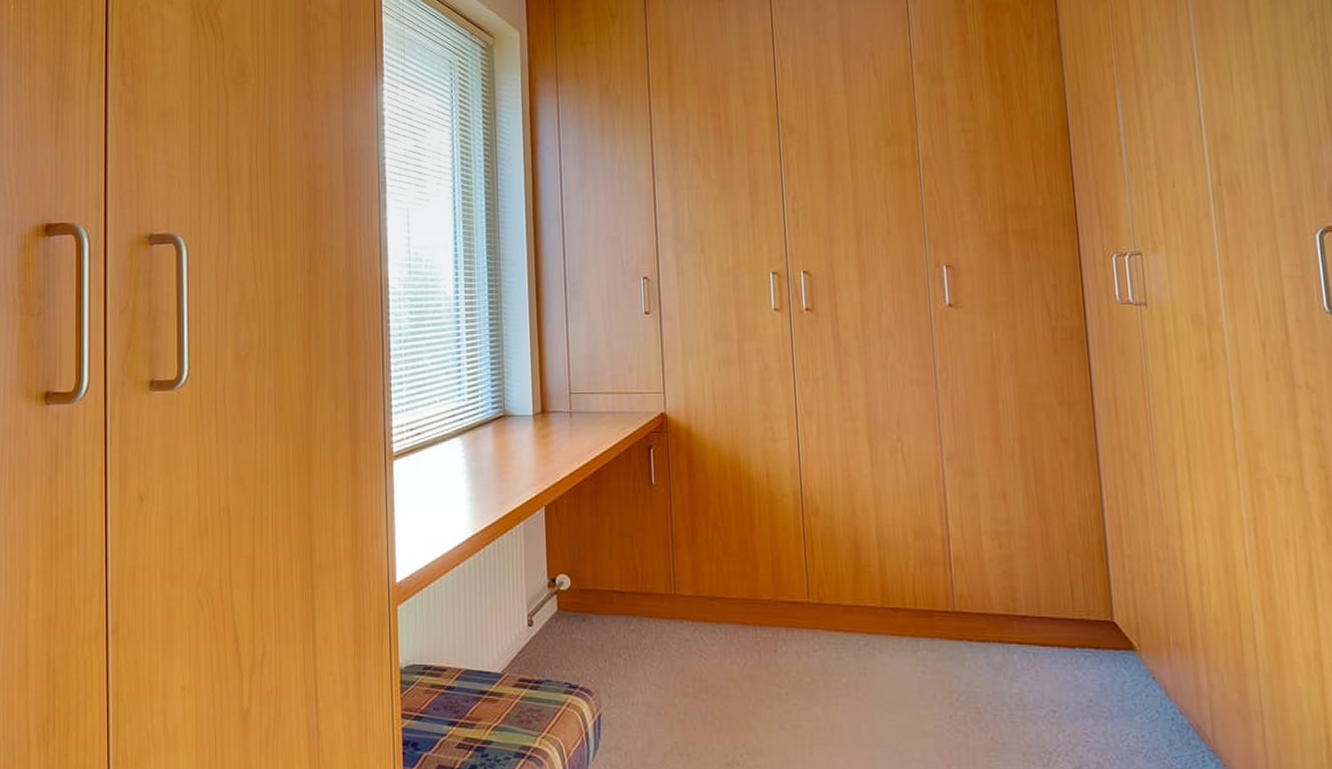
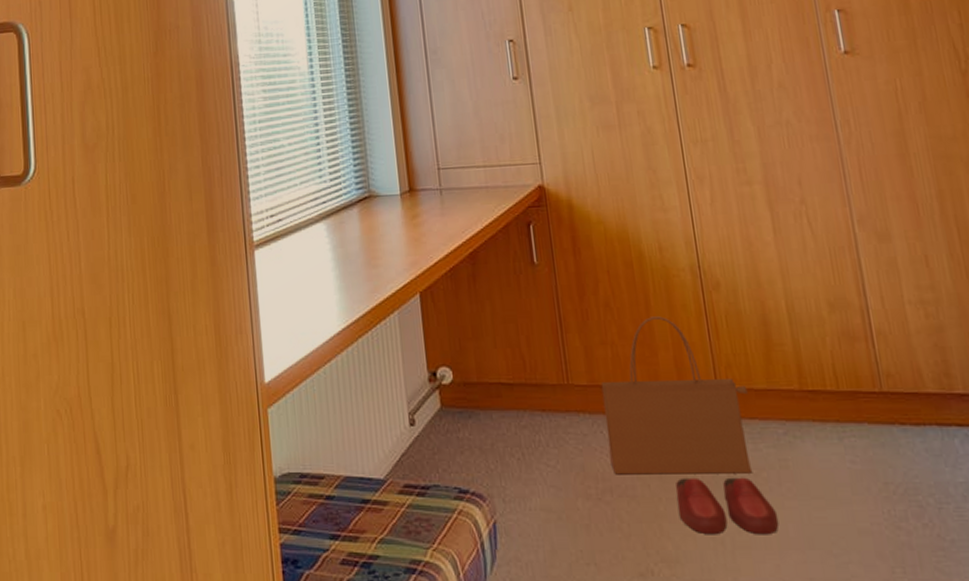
tote bag: none [704,536,836,679] -> present [600,316,752,475]
slippers: none [764,681,854,734] -> present [676,477,779,535]

